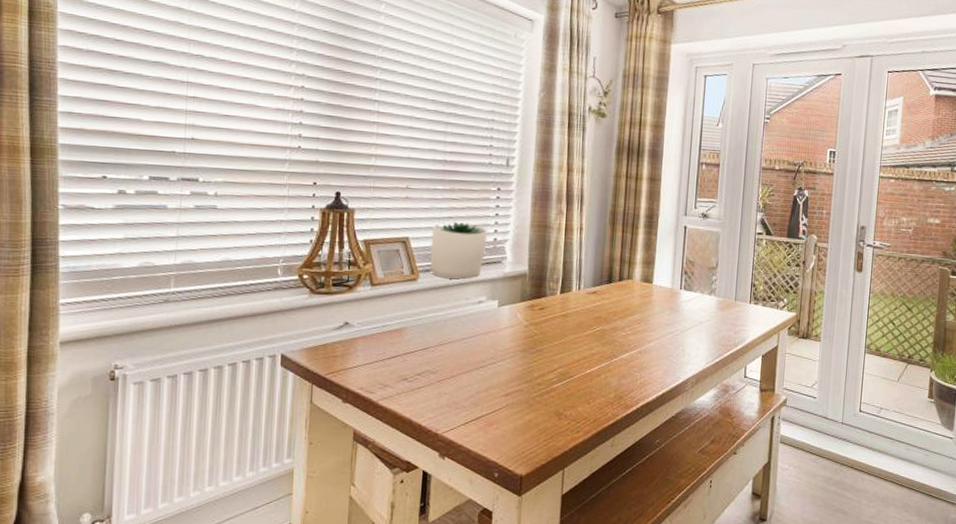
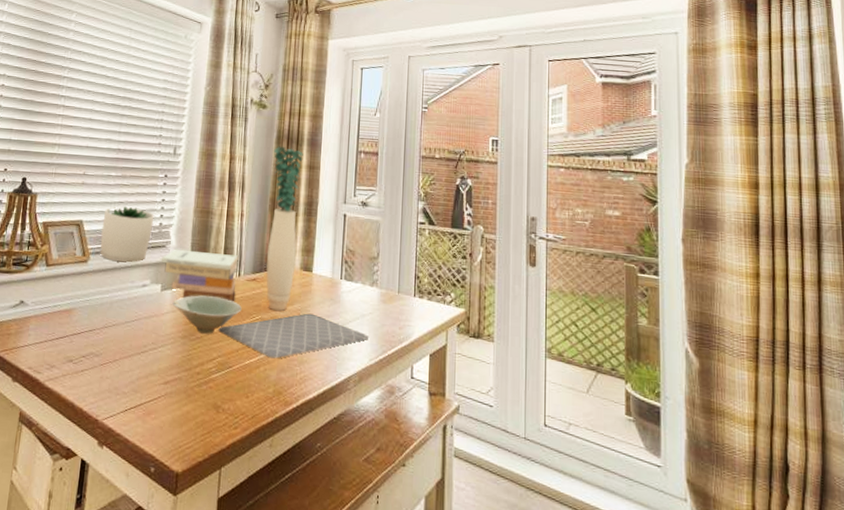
books: none [498,264,578,315] -> present [162,249,239,302]
bowl: none [510,309,582,347] -> present [172,295,242,334]
placemat: none [559,323,706,367] -> present [218,313,368,359]
vase: none [606,151,644,322] -> present [266,140,303,312]

